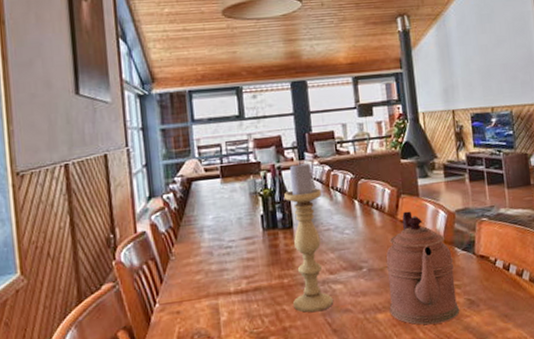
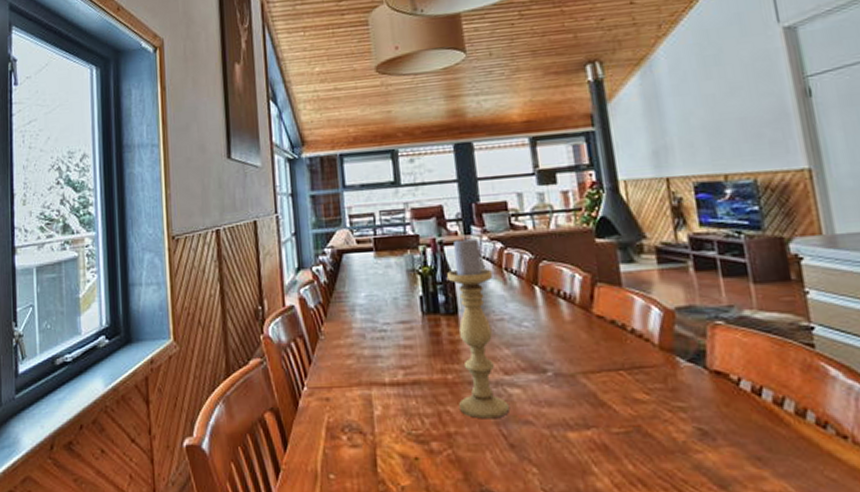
coffeepot: present [386,211,460,325] -> none [578,304,687,456]

